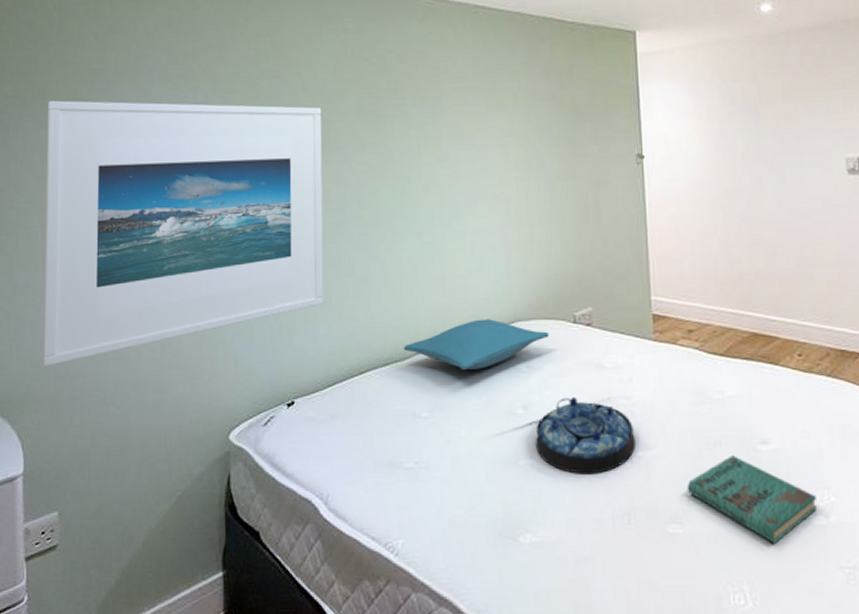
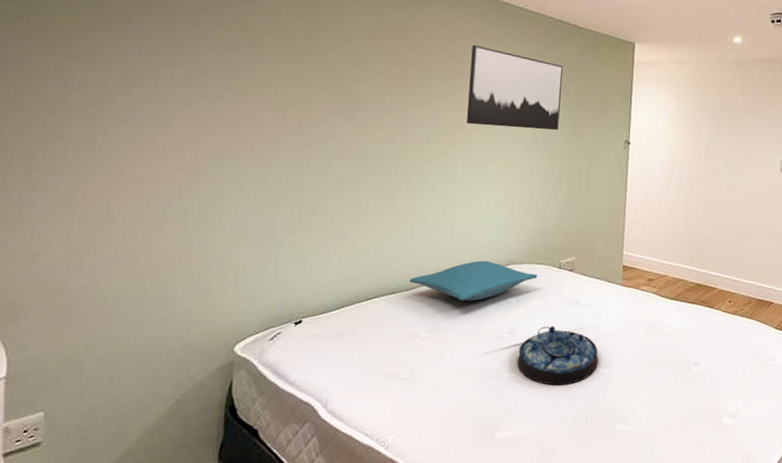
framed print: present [42,100,324,367] -> none [34,27,351,279]
wall art: none [447,60,555,155] -> present [466,44,563,131]
book: present [687,455,817,544] -> none [634,373,728,437]

